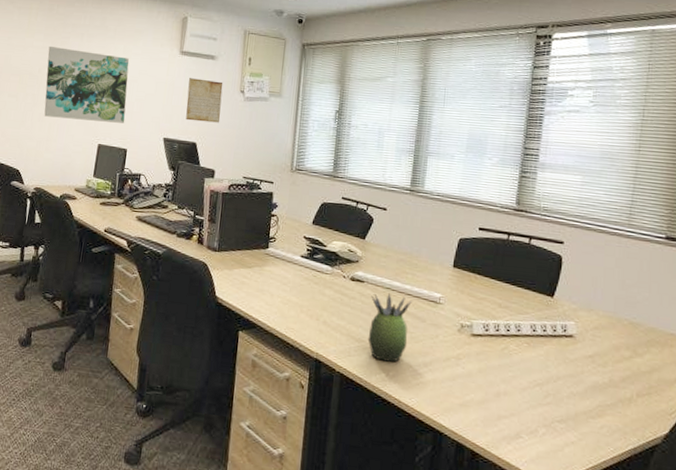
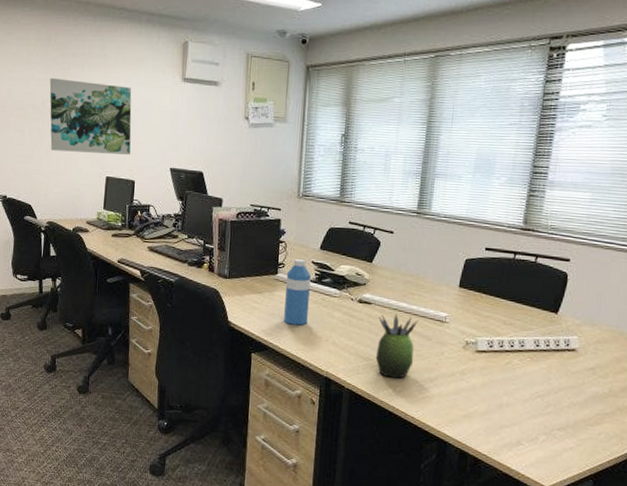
periodic table: present [186,78,223,123] -> none [191,106,227,151]
water bottle: none [273,233,302,303] -> present [284,258,311,326]

